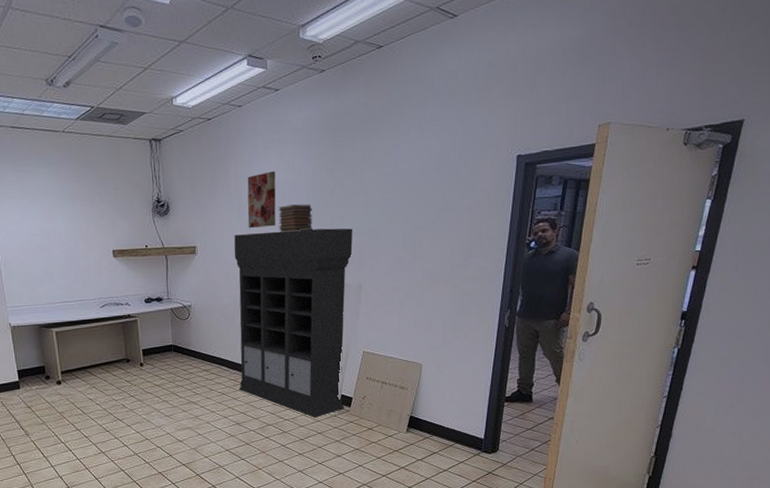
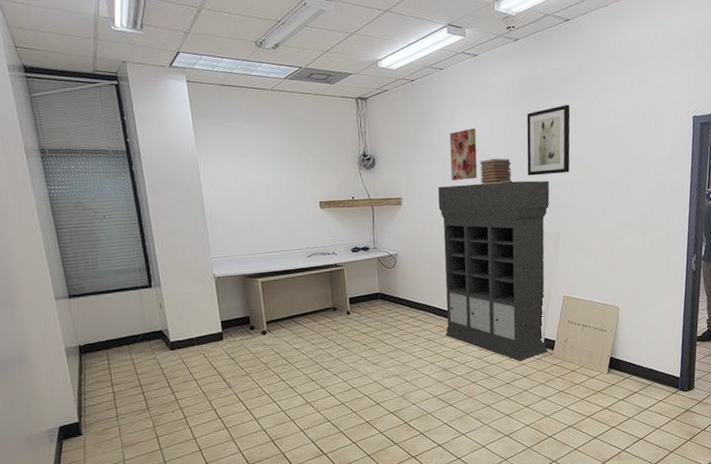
wall art: none [329,143,379,223] -> present [526,104,571,176]

